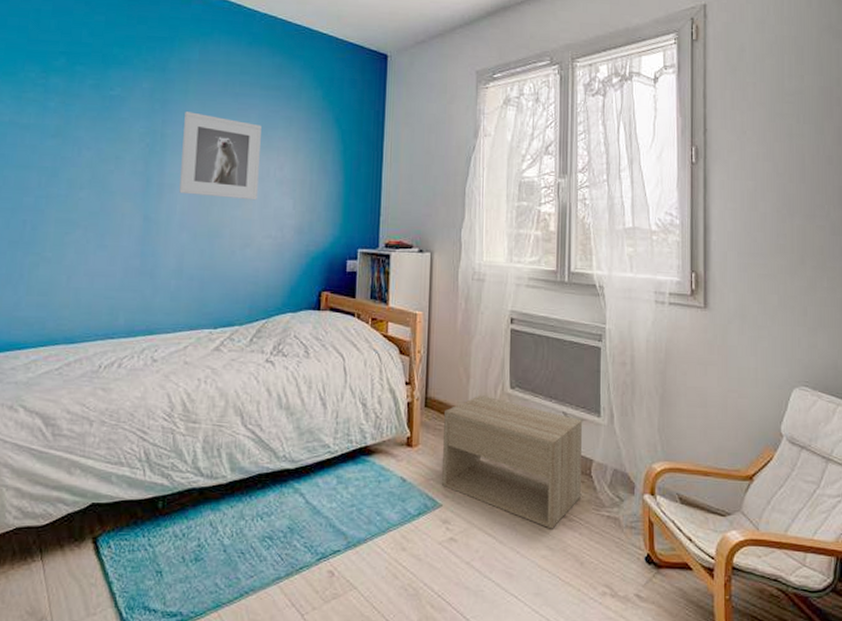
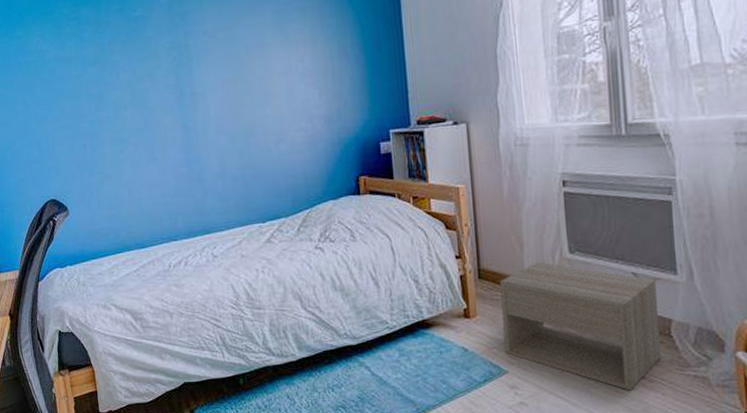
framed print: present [179,111,261,201] -> none [203,19,283,100]

